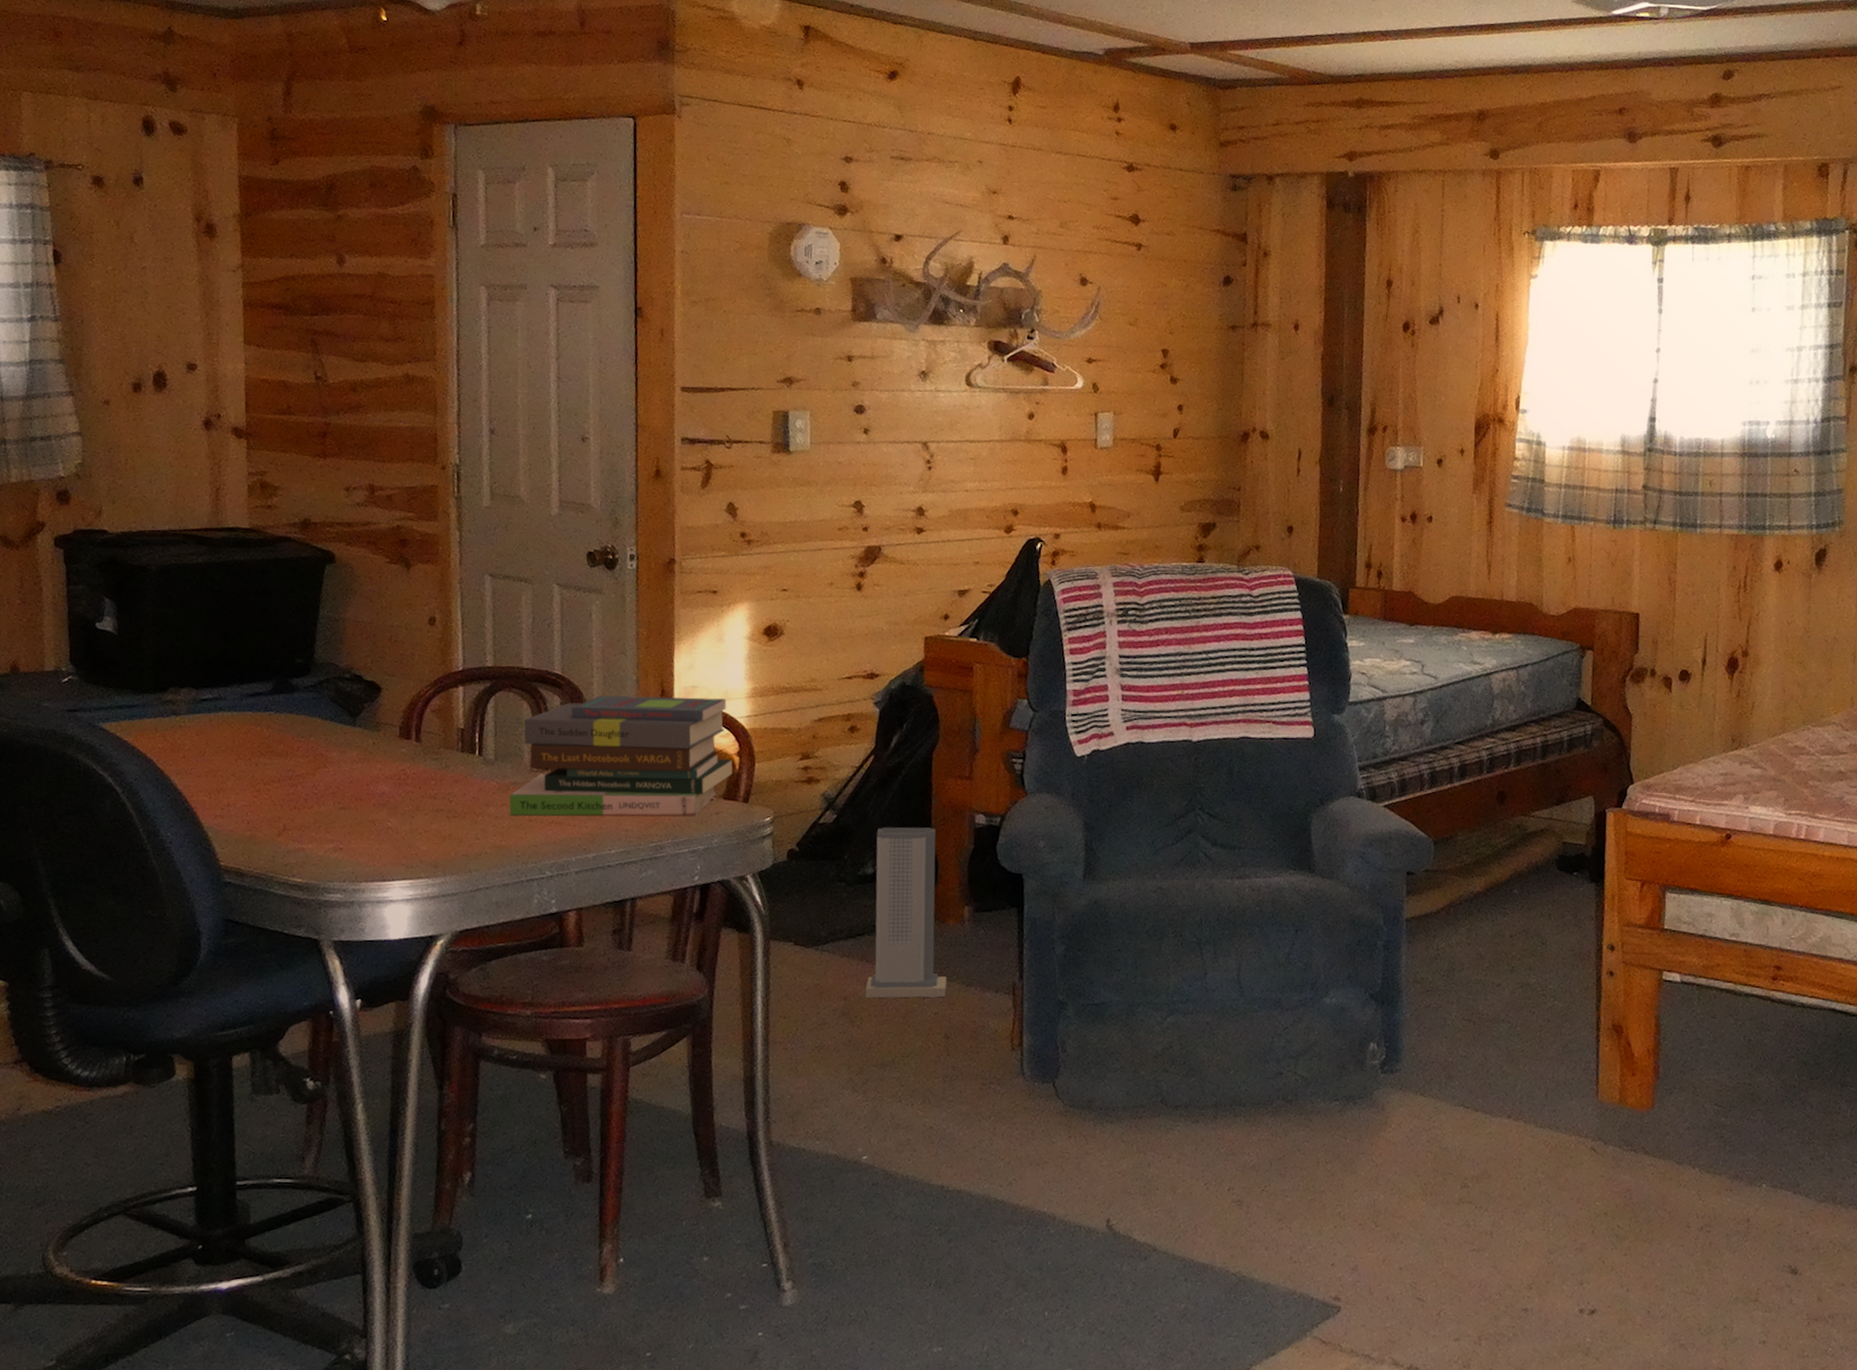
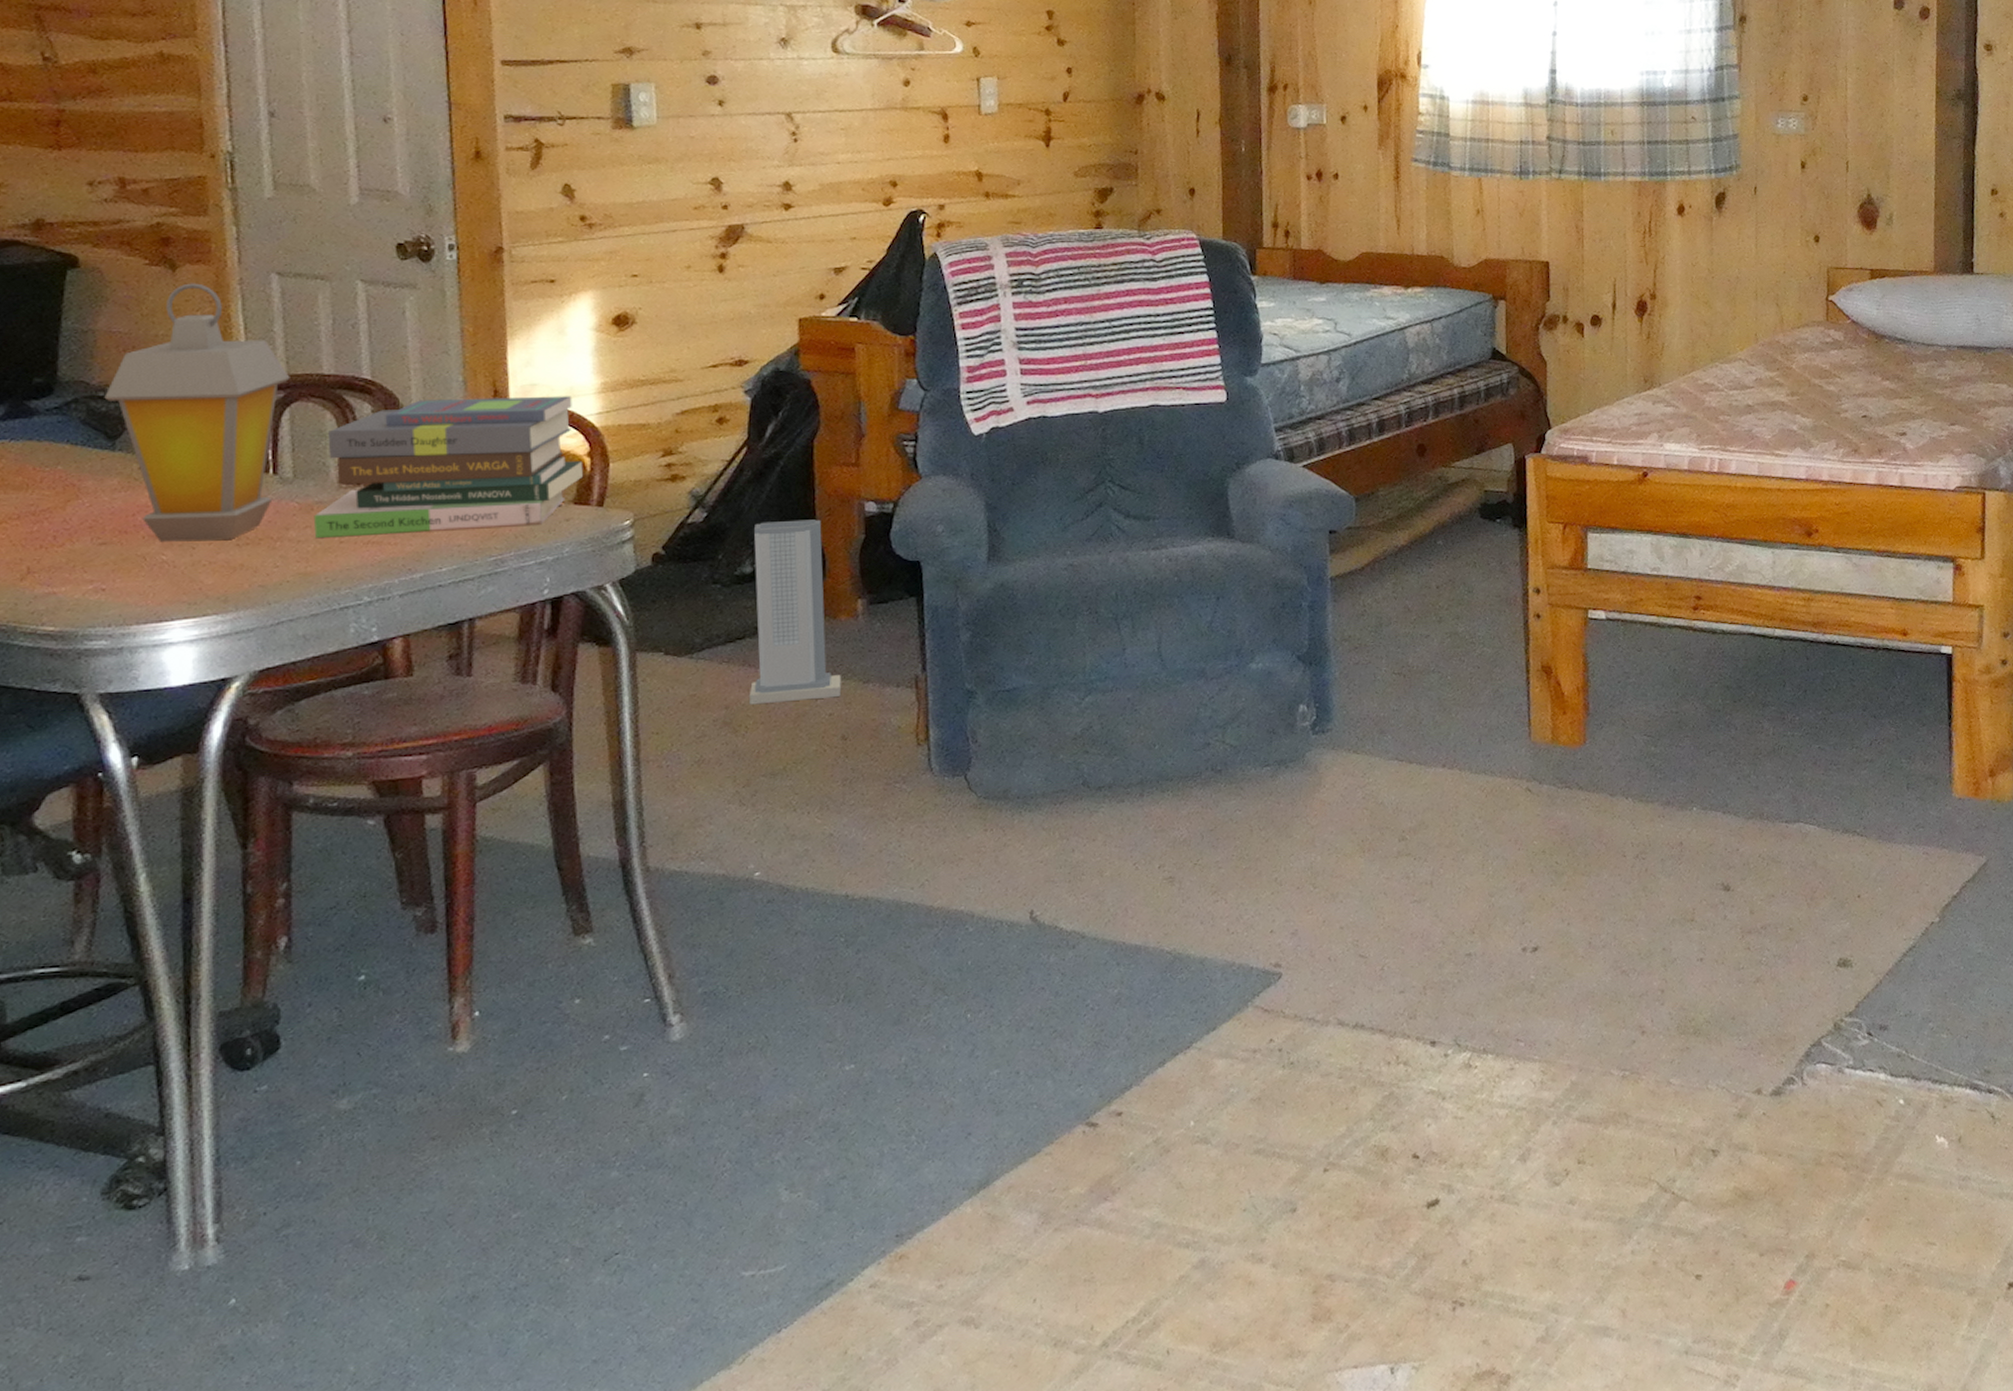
lantern: none [349,580,496,812] -> present [104,283,290,542]

